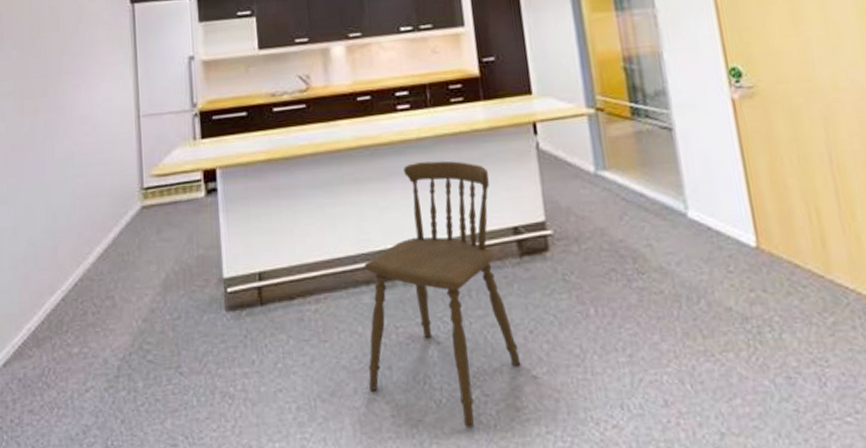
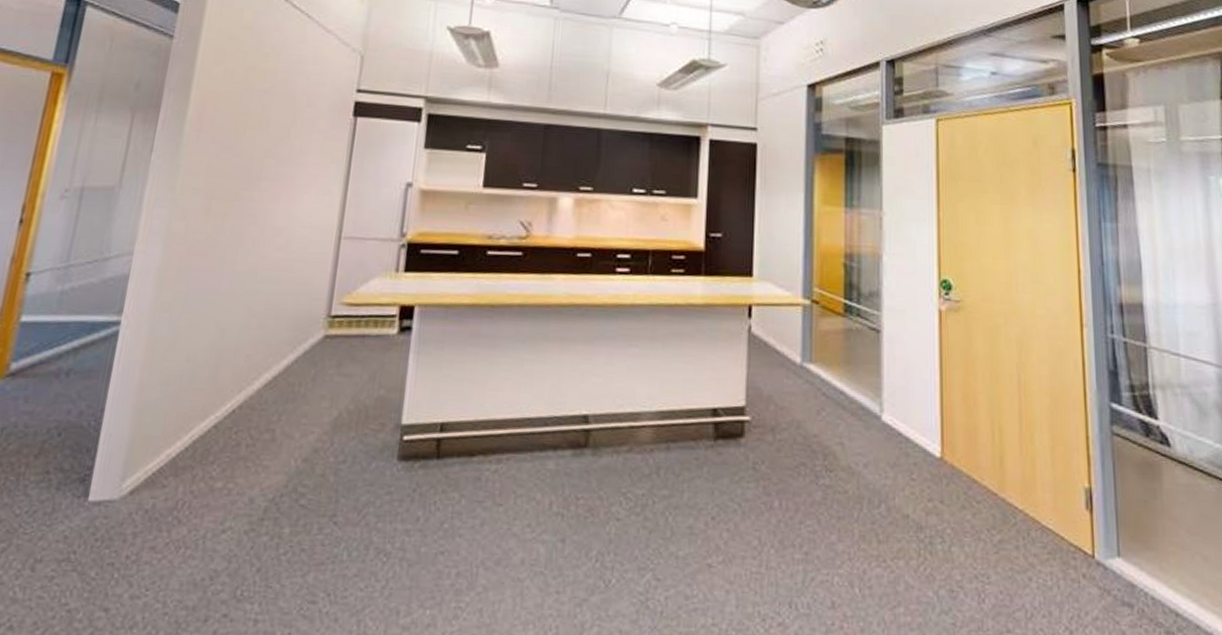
dining chair: present [364,160,521,429] -> none [538,329,698,613]

